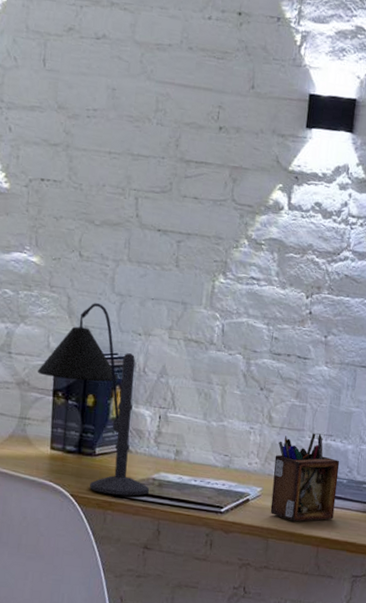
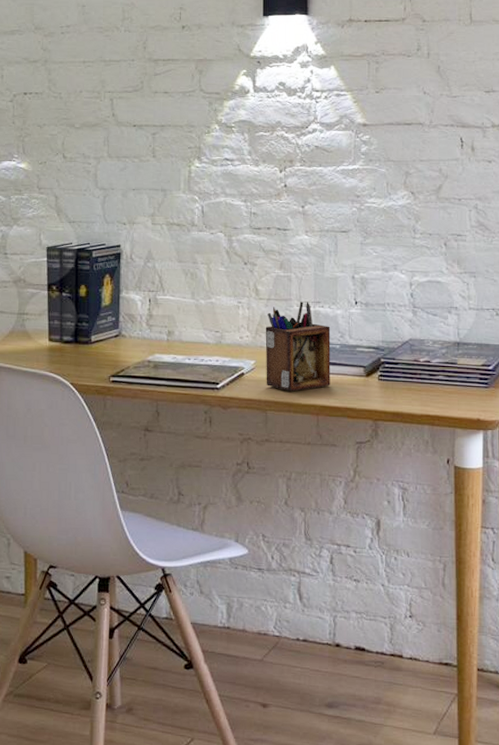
desk lamp: present [37,303,150,496] -> none [31,199,146,380]

